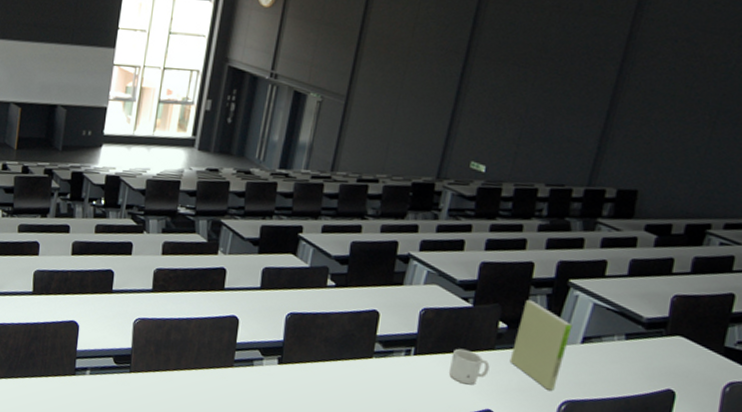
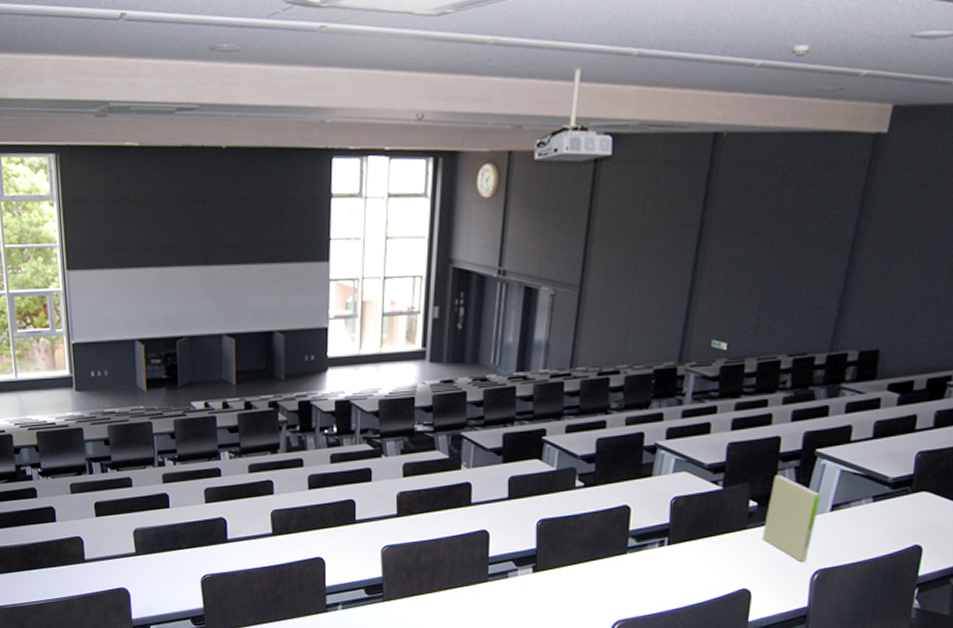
mug: present [449,348,490,385] -> none [704,532,743,567]

